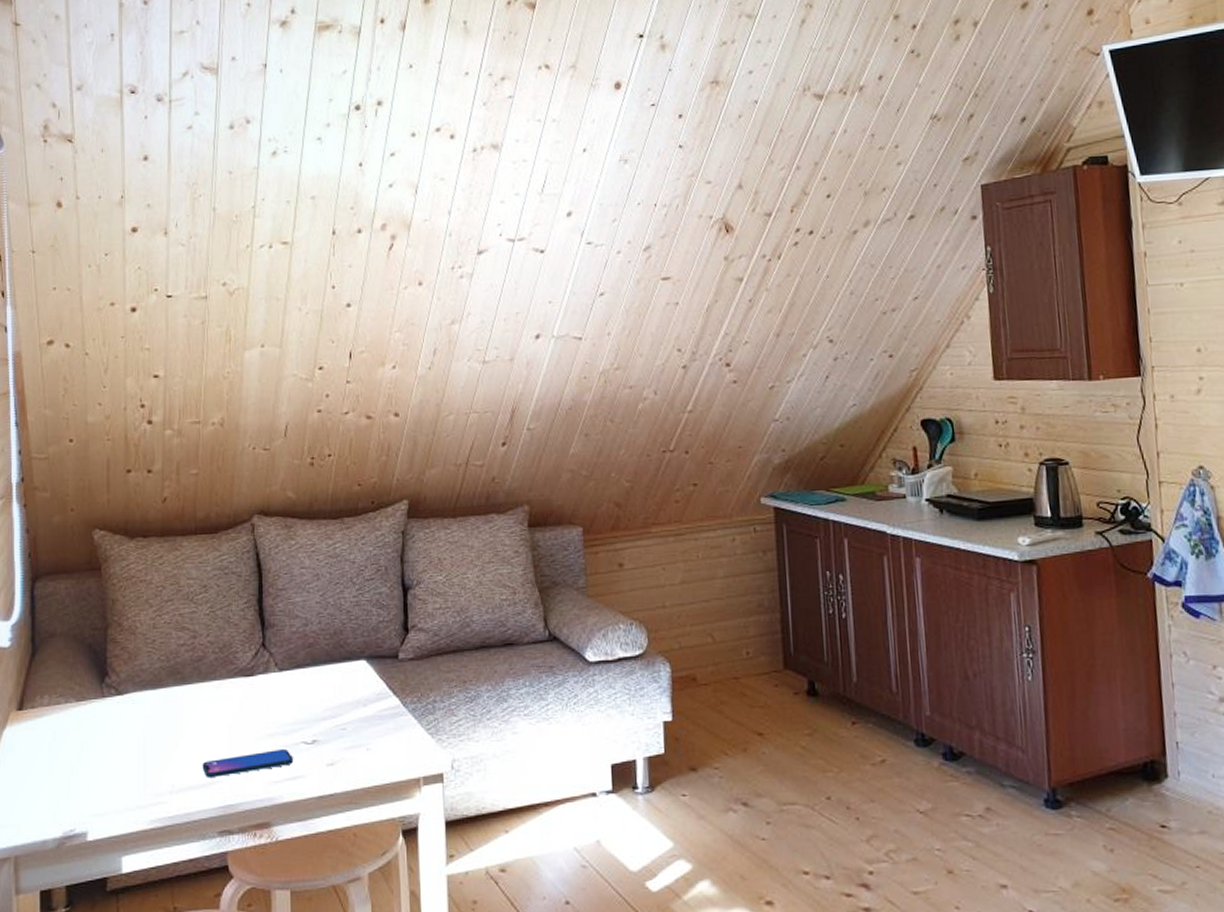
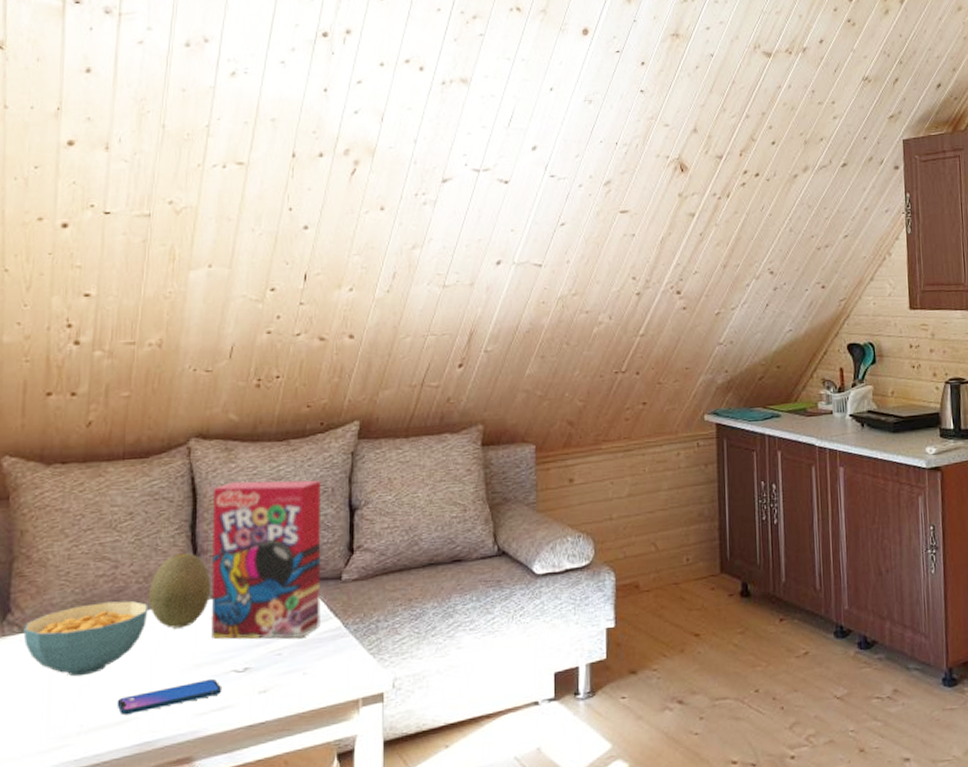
cereal bowl: none [119,669,225,739] -> present [23,600,149,677]
fruit: none [224,626,279,698] -> present [149,552,212,629]
cereal box: none [276,558,380,714] -> present [211,480,322,639]

